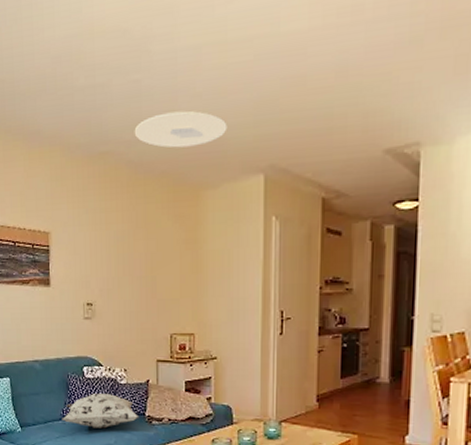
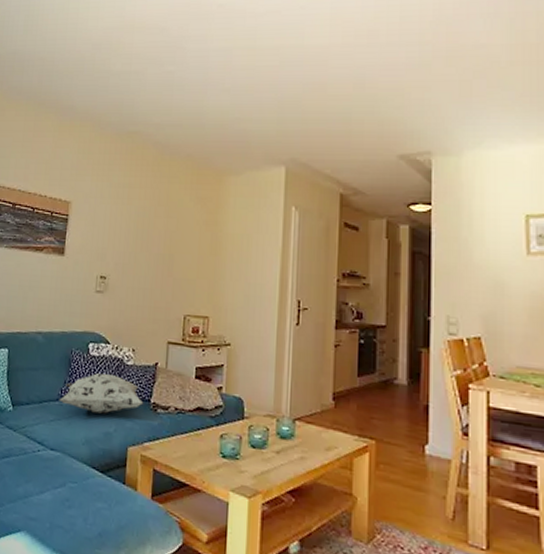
ceiling light: present [134,111,227,148] -> none [163,102,253,135]

